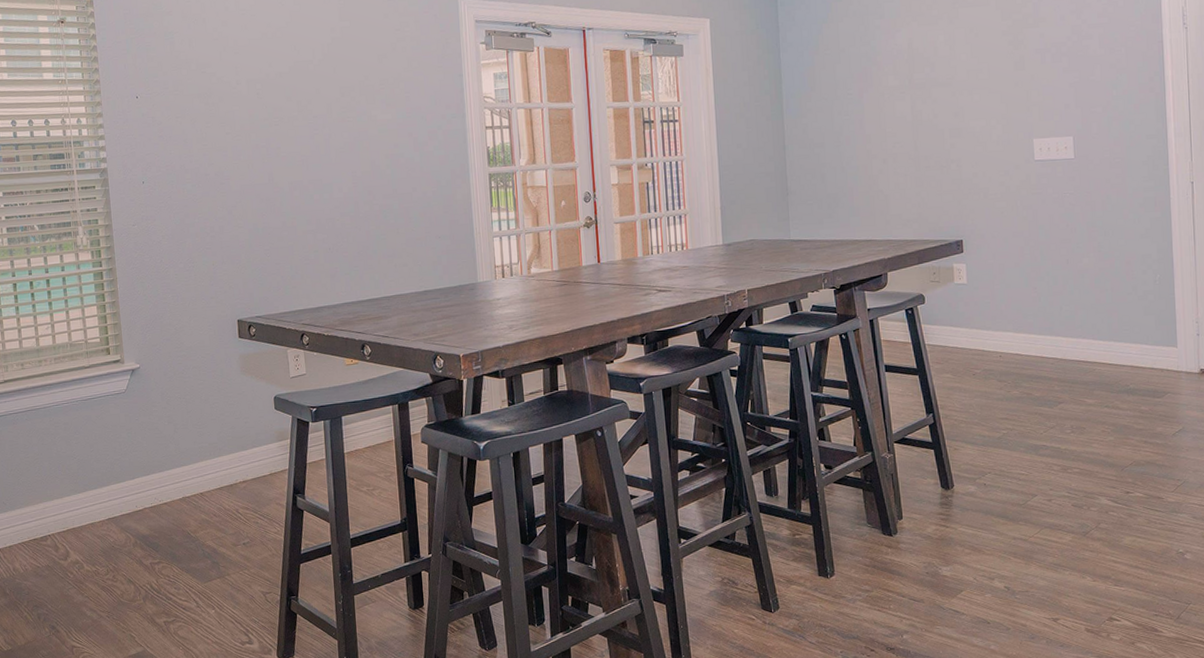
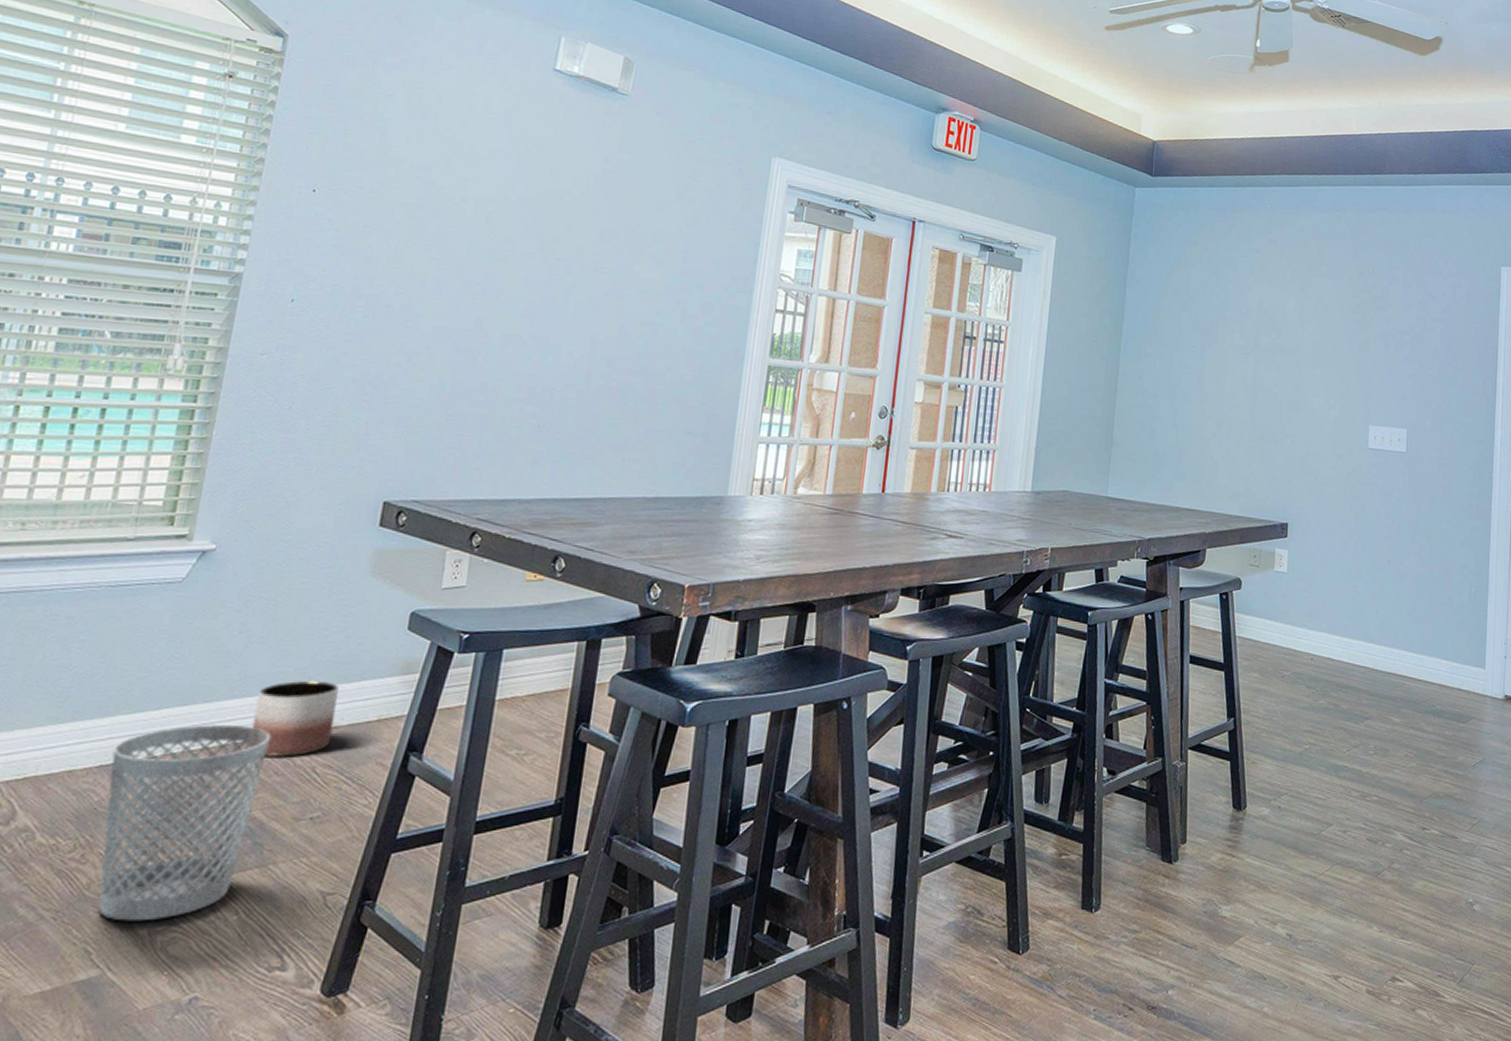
wastebasket: none [113,485,206,617] -> present [98,725,272,922]
planter: none [191,450,244,505] -> present [248,680,339,757]

